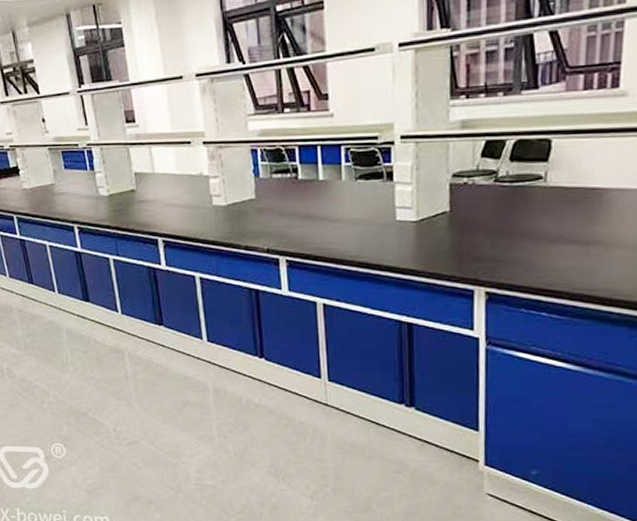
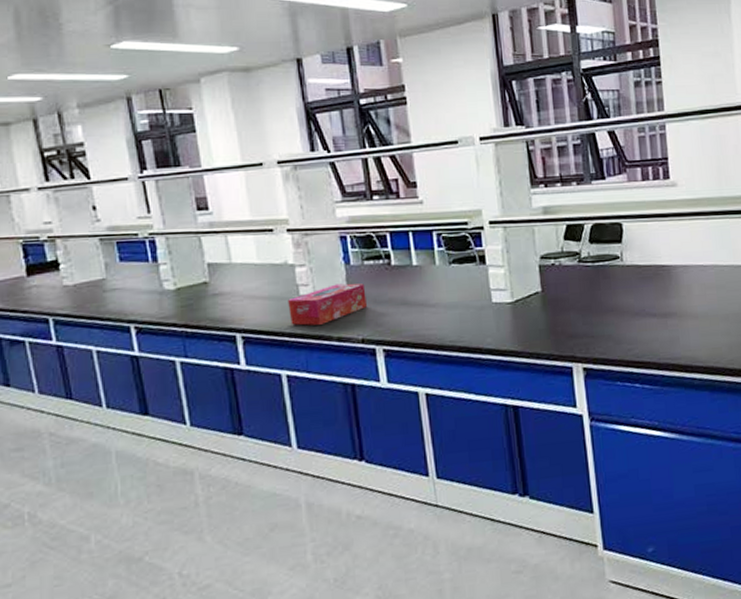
tissue box: none [202,195,274,234] -> present [288,283,368,326]

